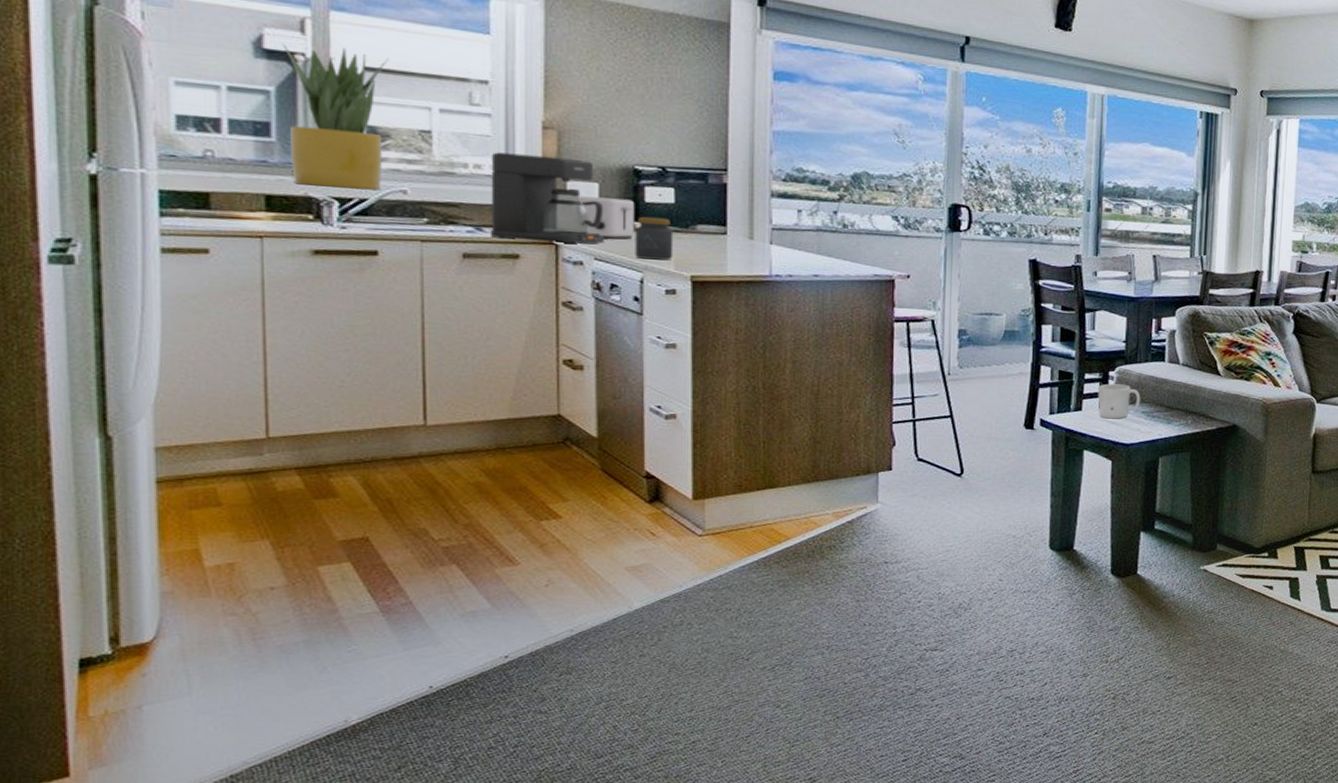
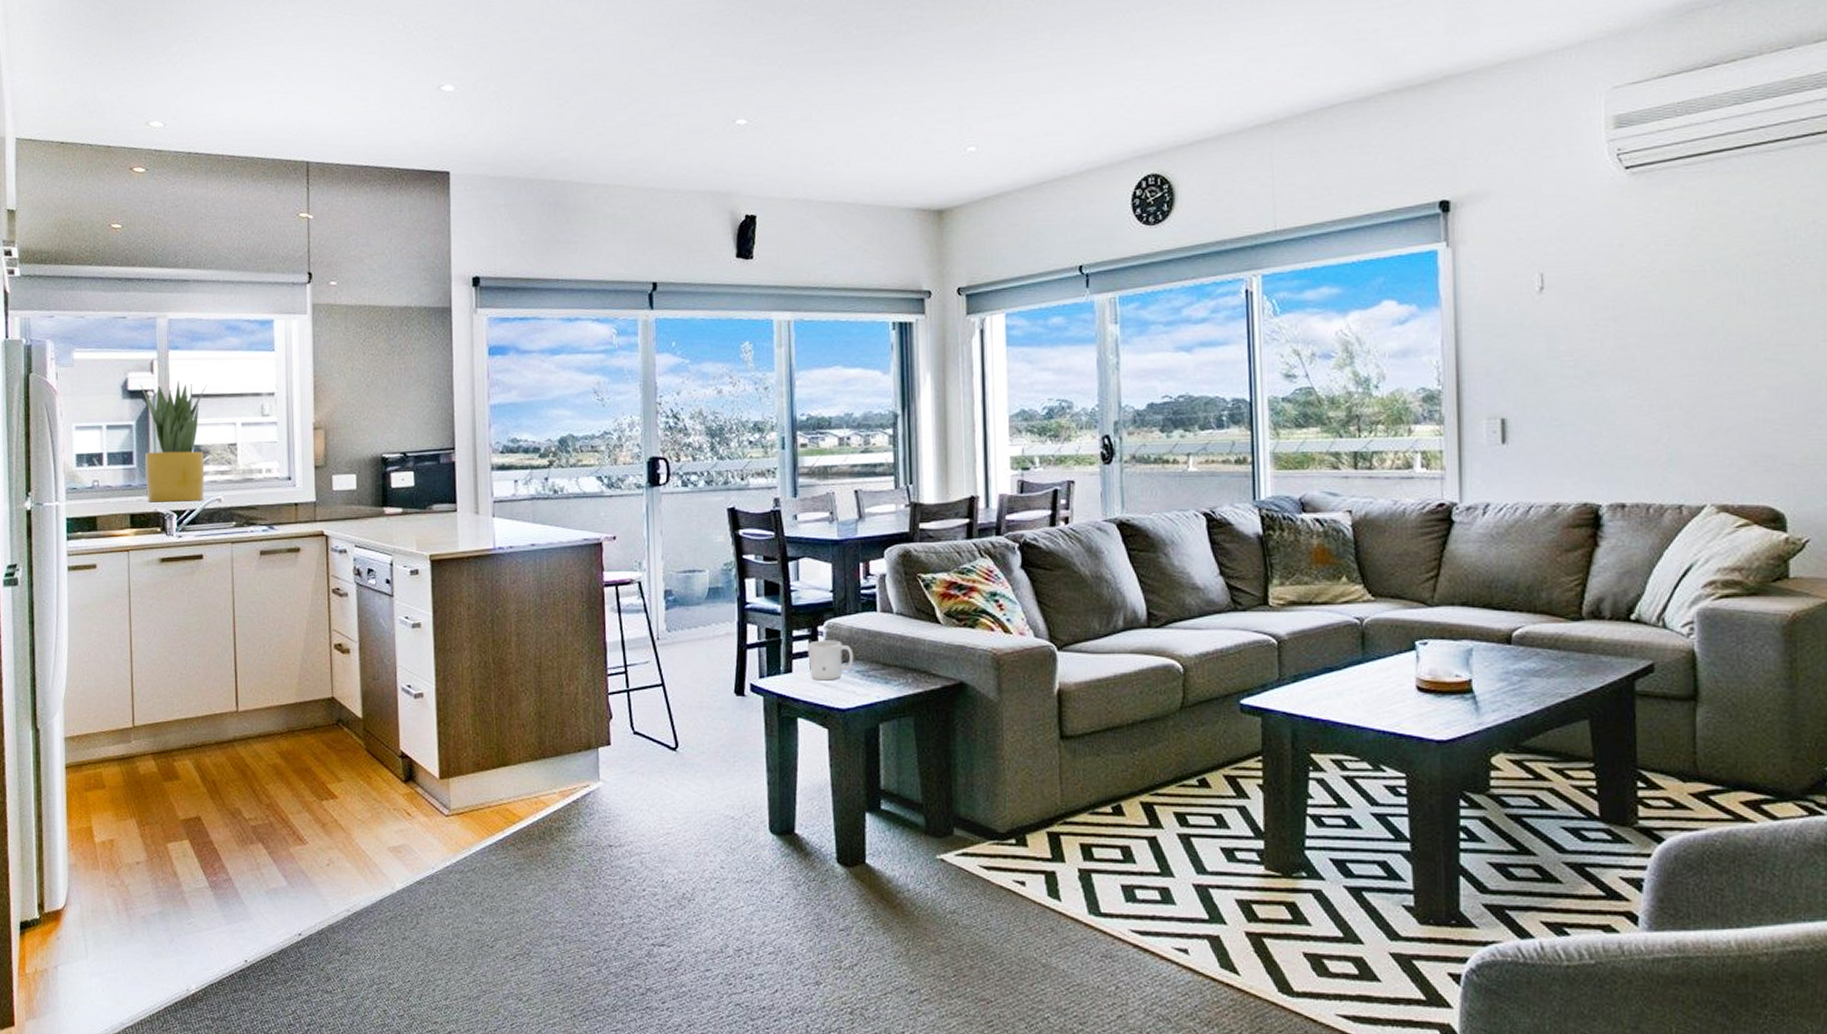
coffee maker: present [491,152,604,244] -> none [278,454,361,535]
toaster: present [577,196,635,241] -> none [341,487,385,527]
jar: present [635,216,674,261] -> none [385,501,415,542]

